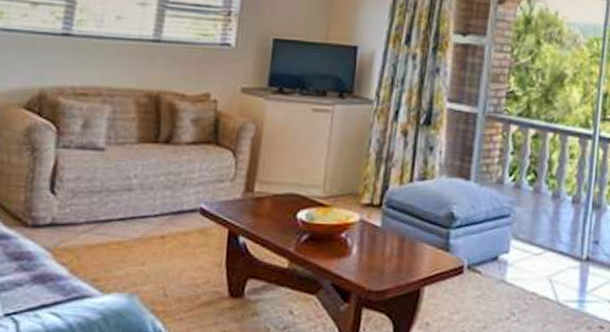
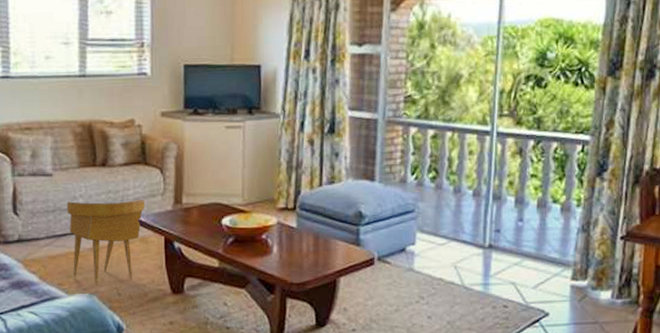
side table: none [113,182,211,284] -> present [66,200,146,286]

